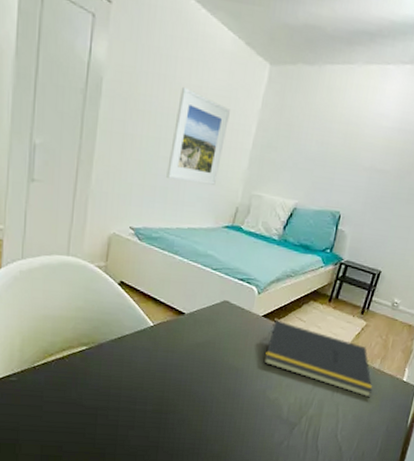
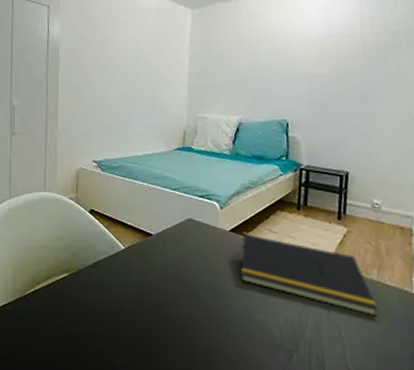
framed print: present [166,86,230,185] -> none [118,41,164,116]

